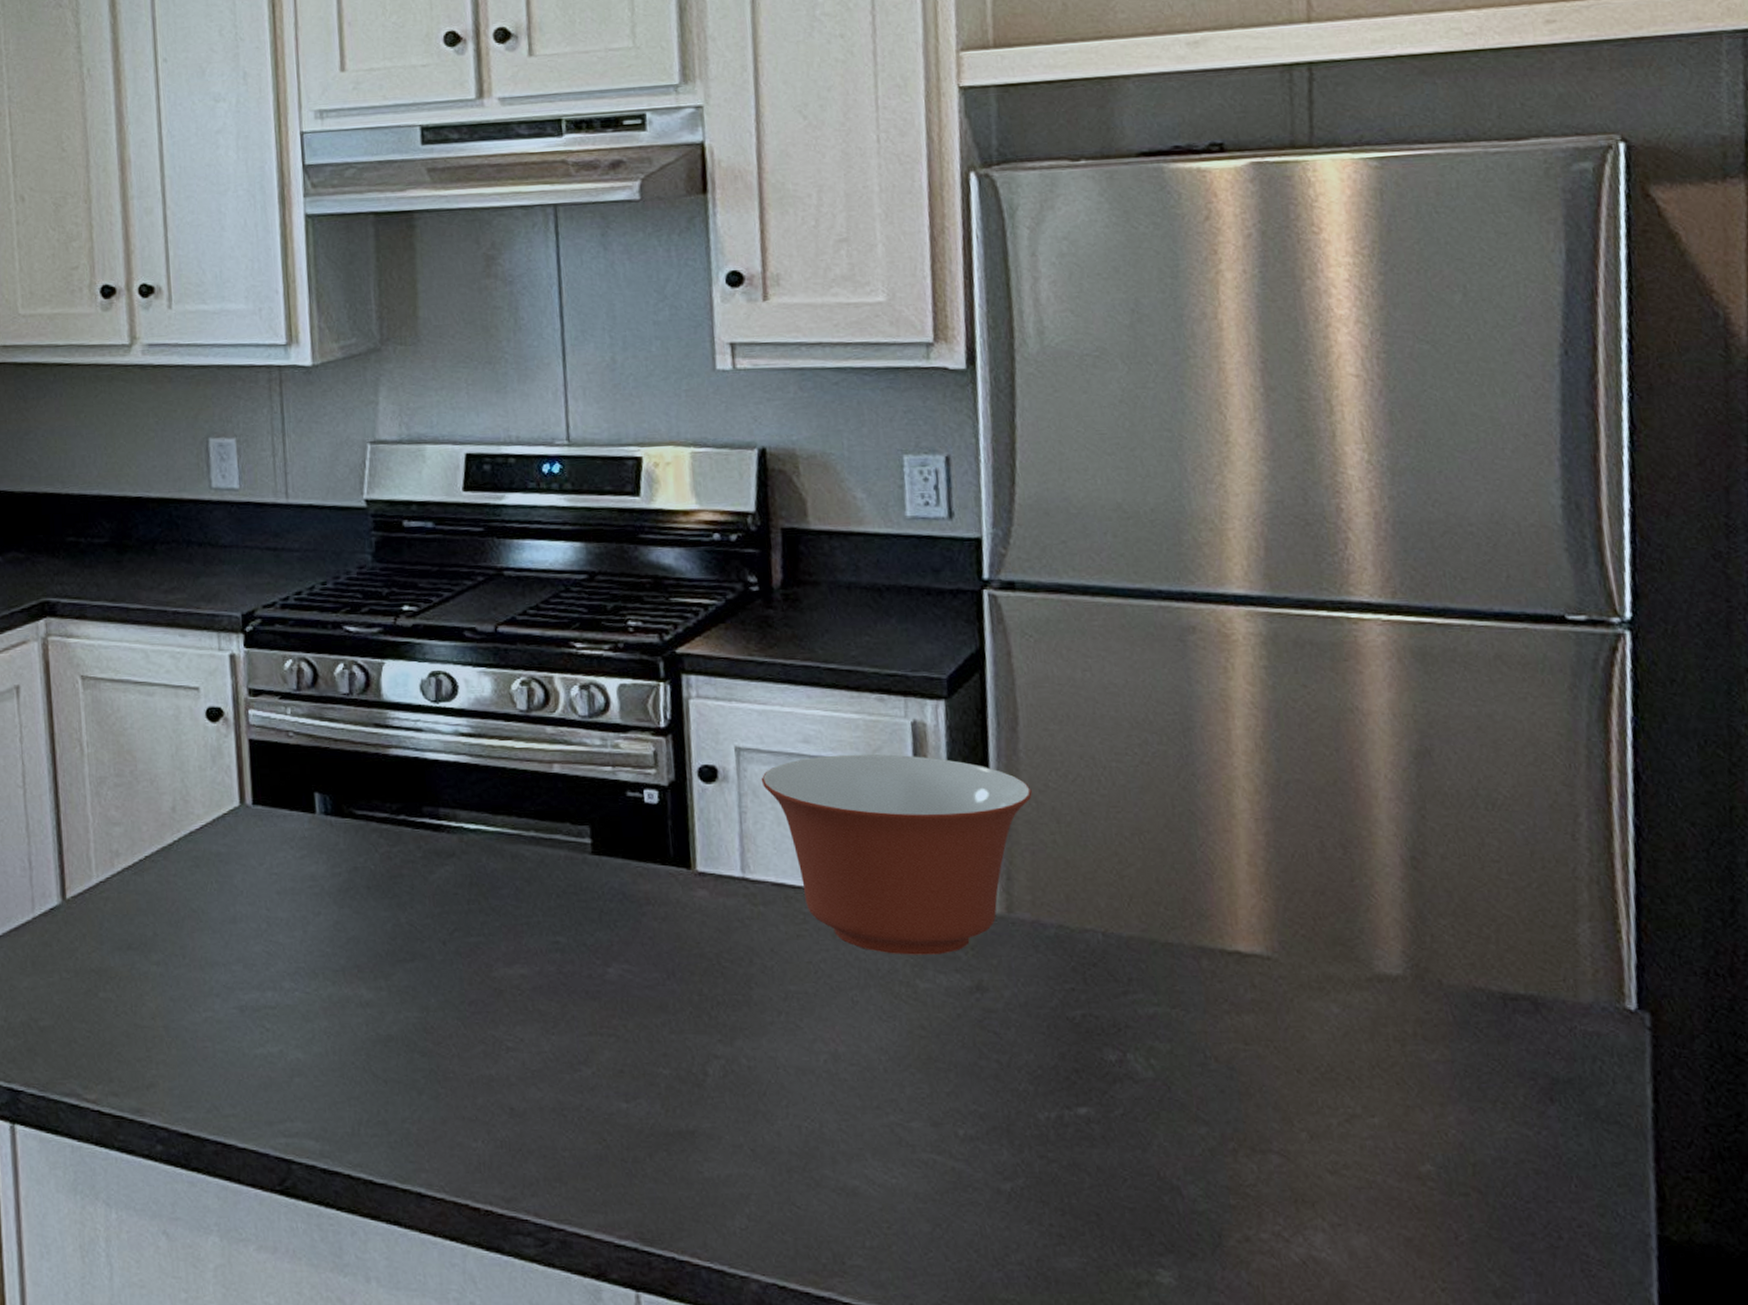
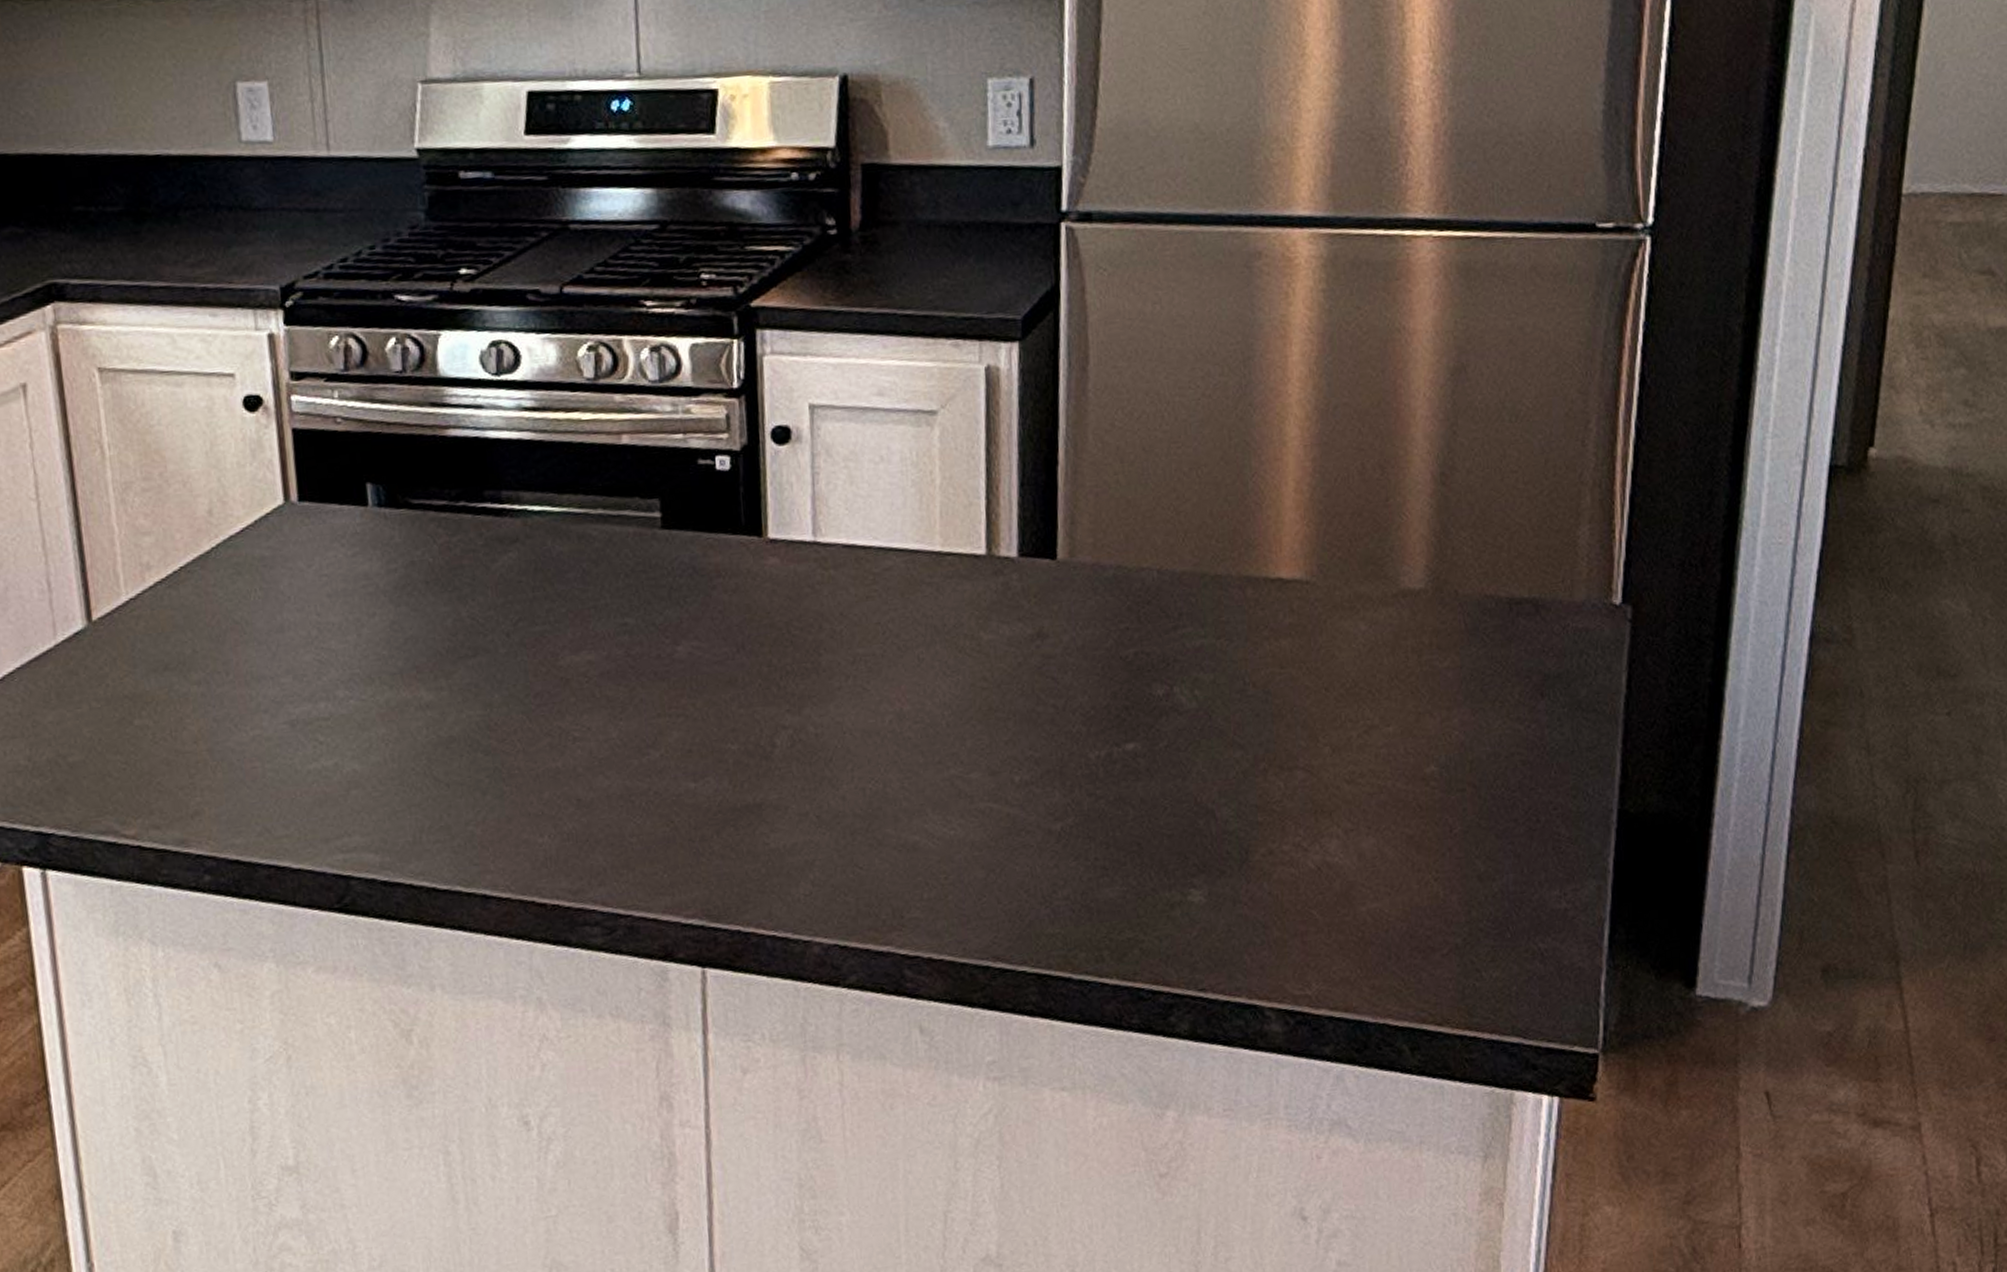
mixing bowl: present [761,754,1032,955] -> none [834,402,1099,608]

